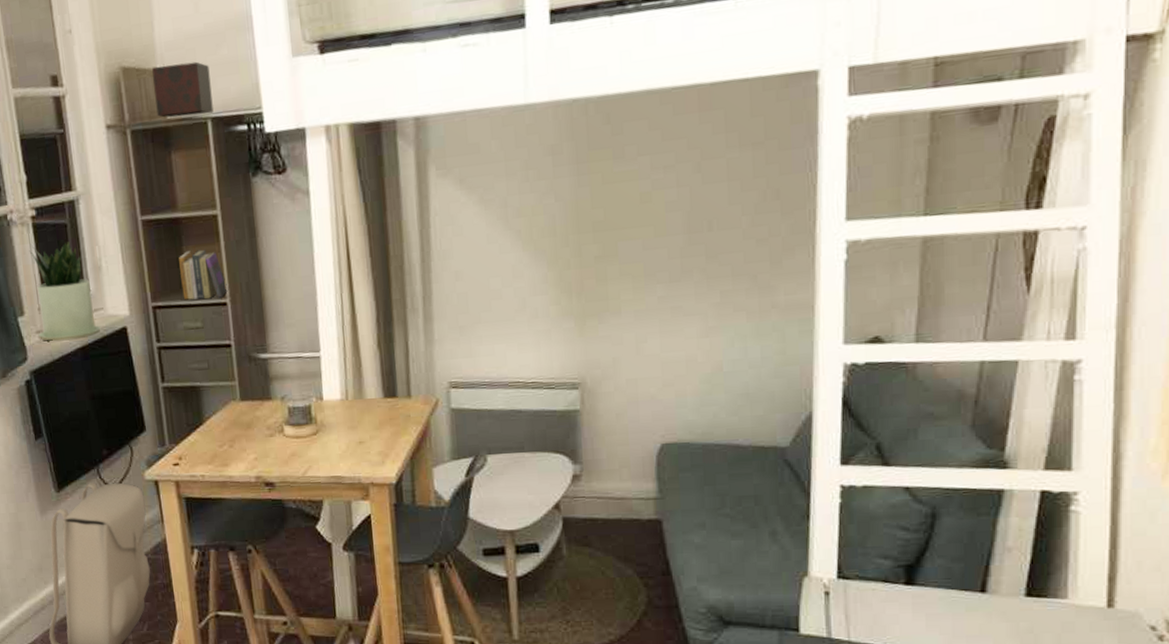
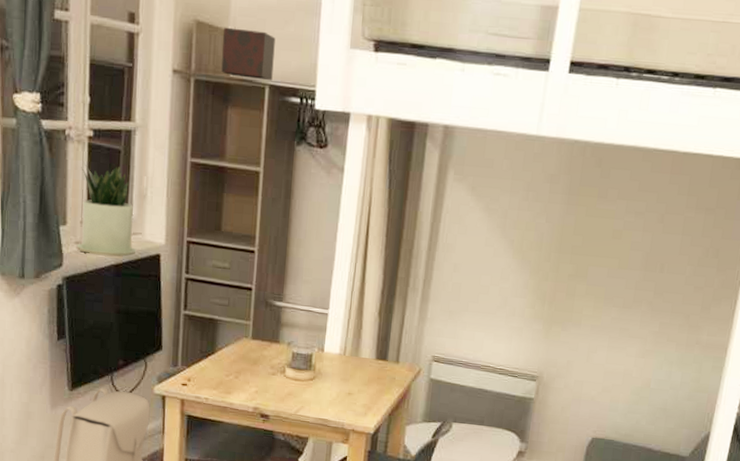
books: present [179,249,229,300] -> none [216,198,259,246]

